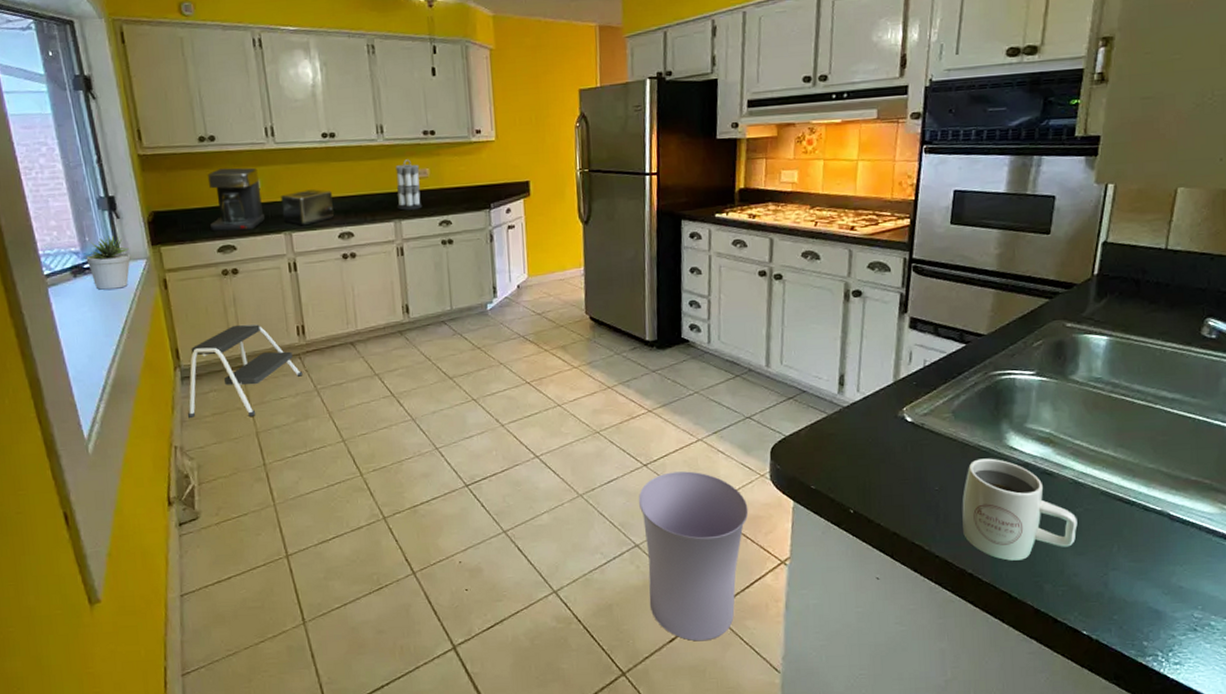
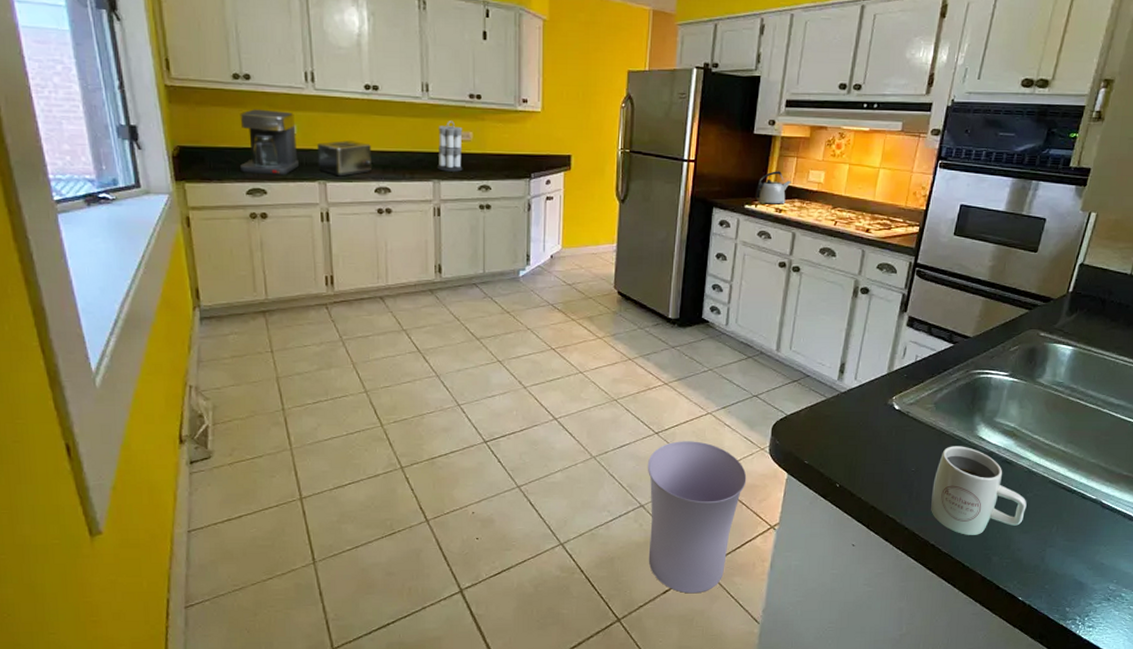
potted plant: present [85,235,131,291] -> none [100,166,152,223]
step stool: present [187,324,303,418] -> none [204,269,329,361]
kettle: none [724,175,763,211] -> present [754,171,791,205]

